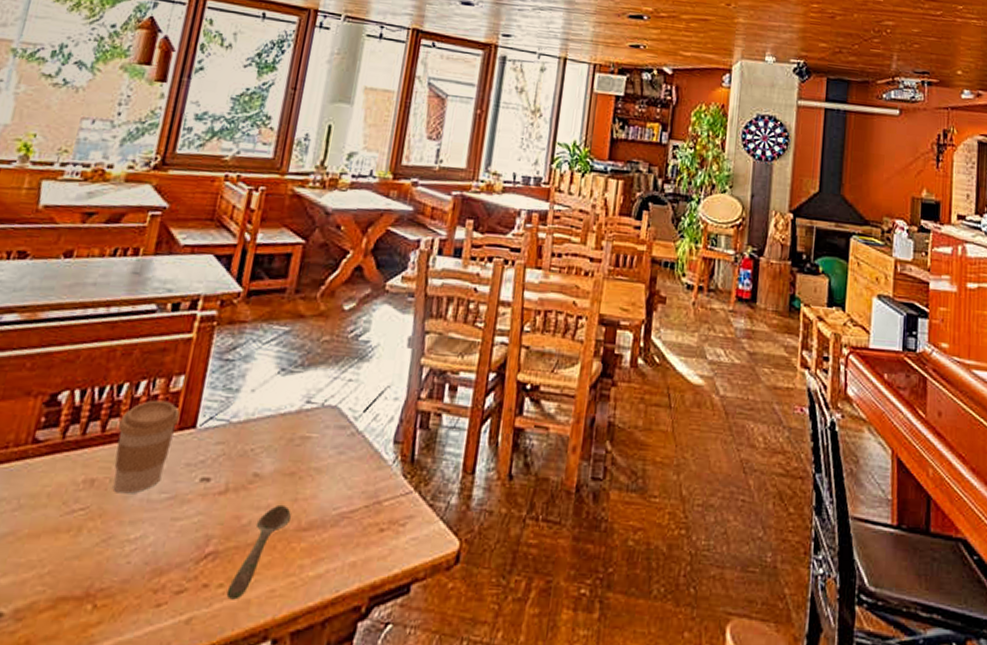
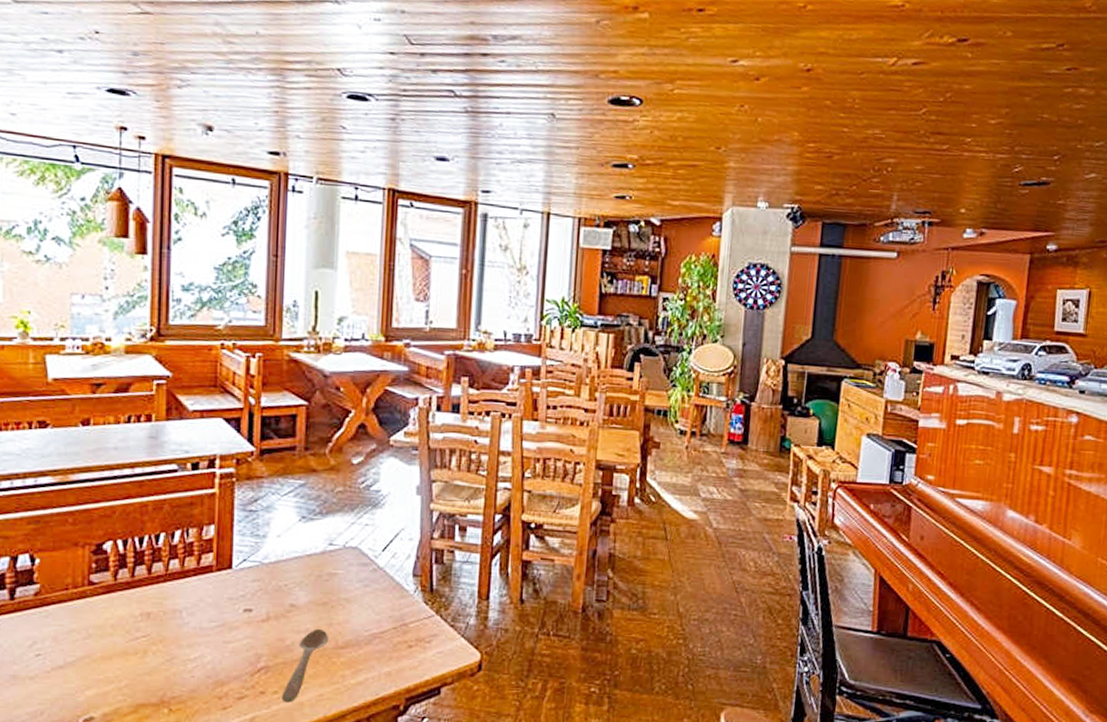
coffee cup: present [112,400,180,494] -> none [163,546,216,623]

